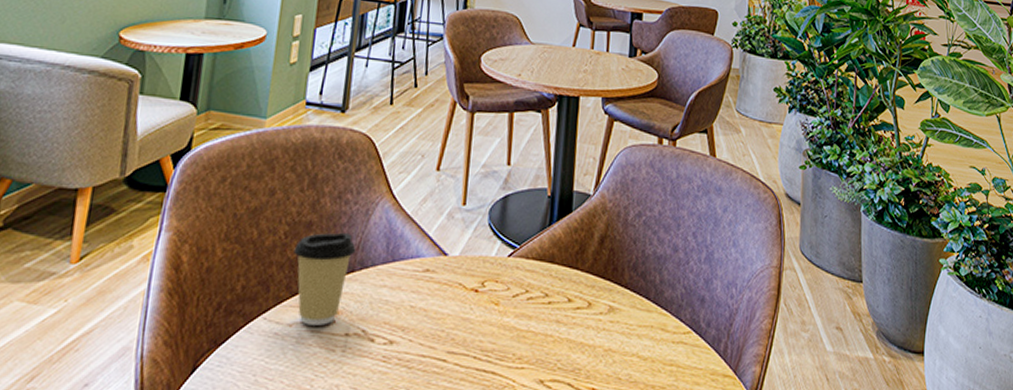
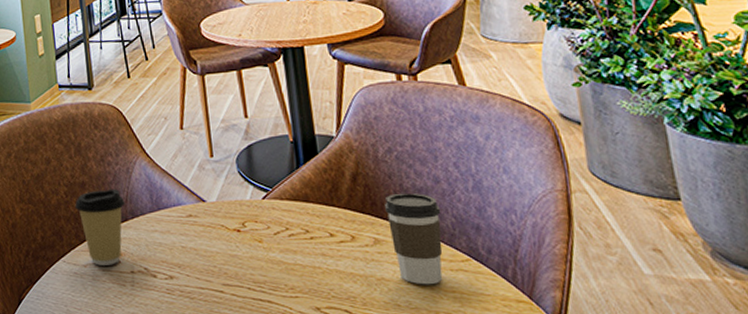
coffee cup: none [625,259,674,358] -> present [385,193,443,285]

